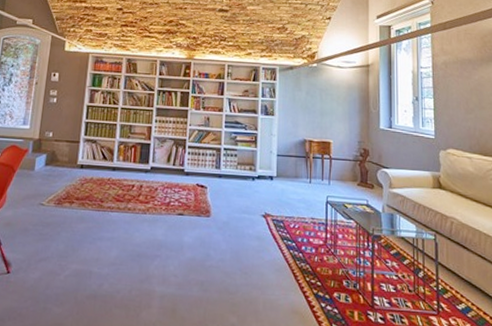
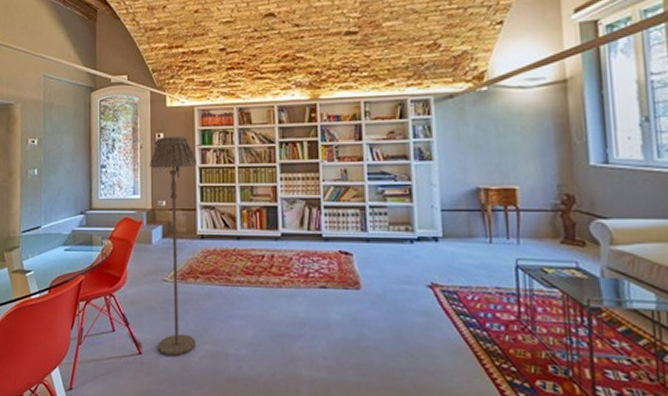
floor lamp: none [26,76,86,276] -> present [150,137,197,357]

